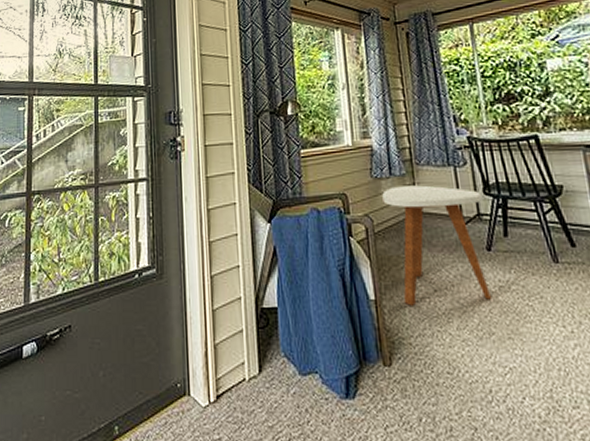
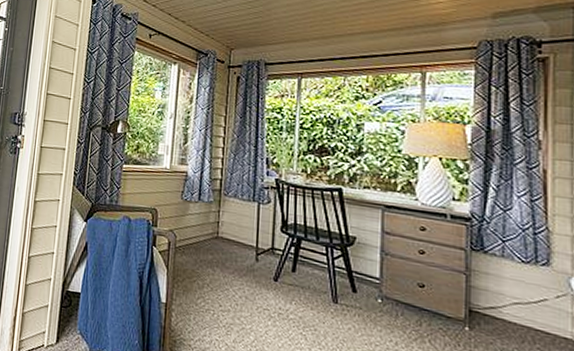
side table: present [382,185,491,306] -> none [188,210,278,323]

